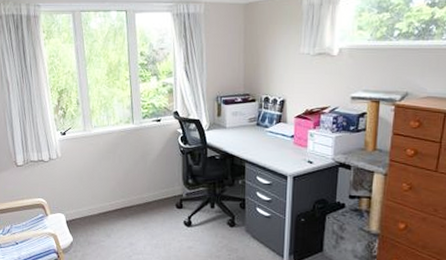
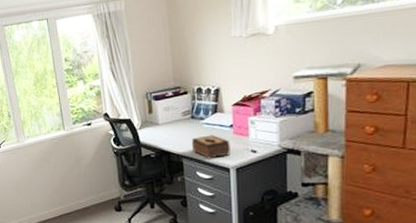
tissue box: none [254,143,290,166] -> present [191,135,231,159]

